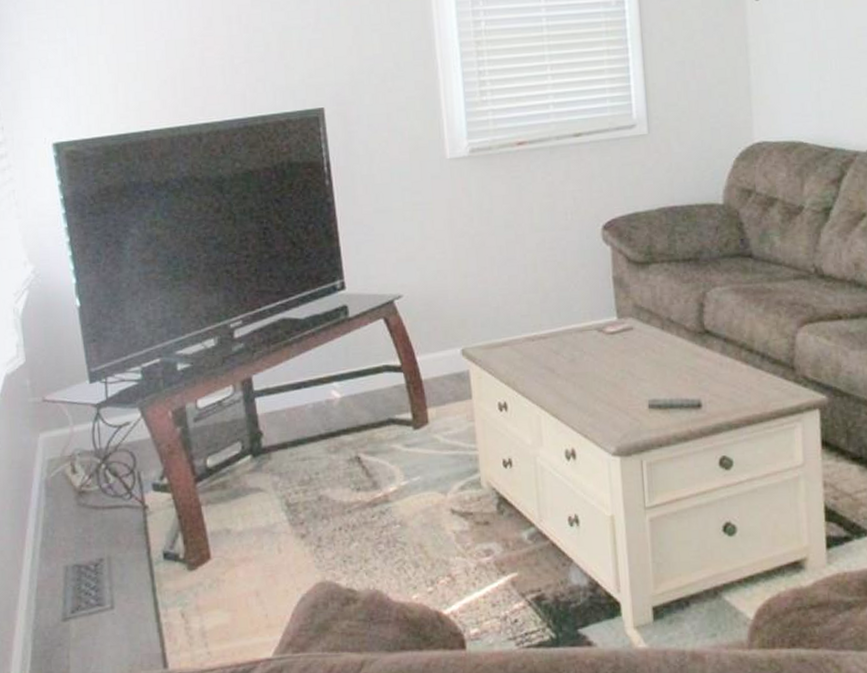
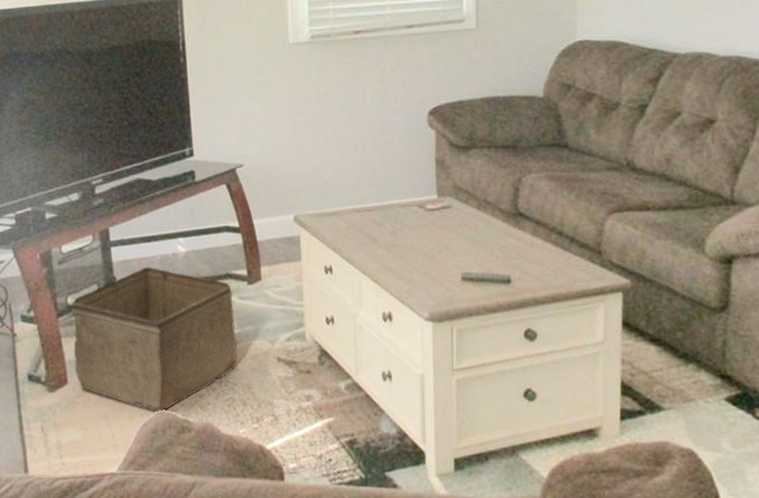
storage bin: none [211,417,406,584] -> present [71,266,237,413]

